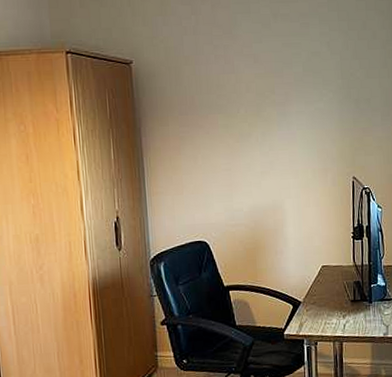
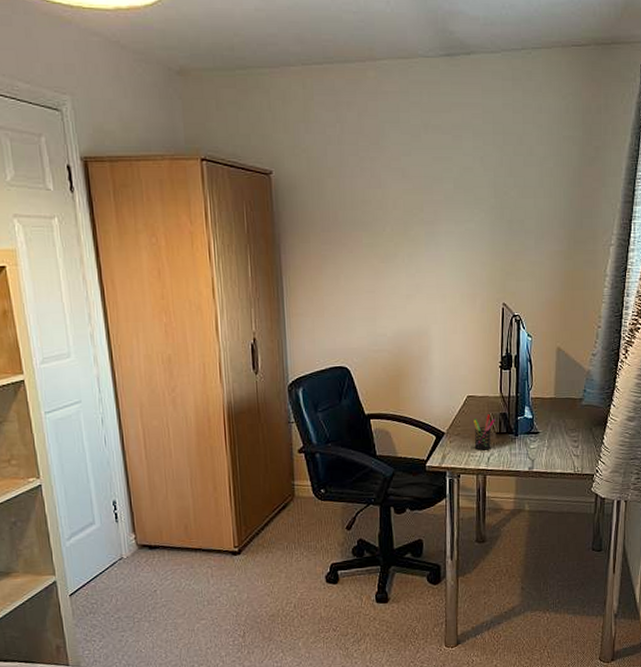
pen holder: none [328,283,351,318] -> present [473,414,496,451]

